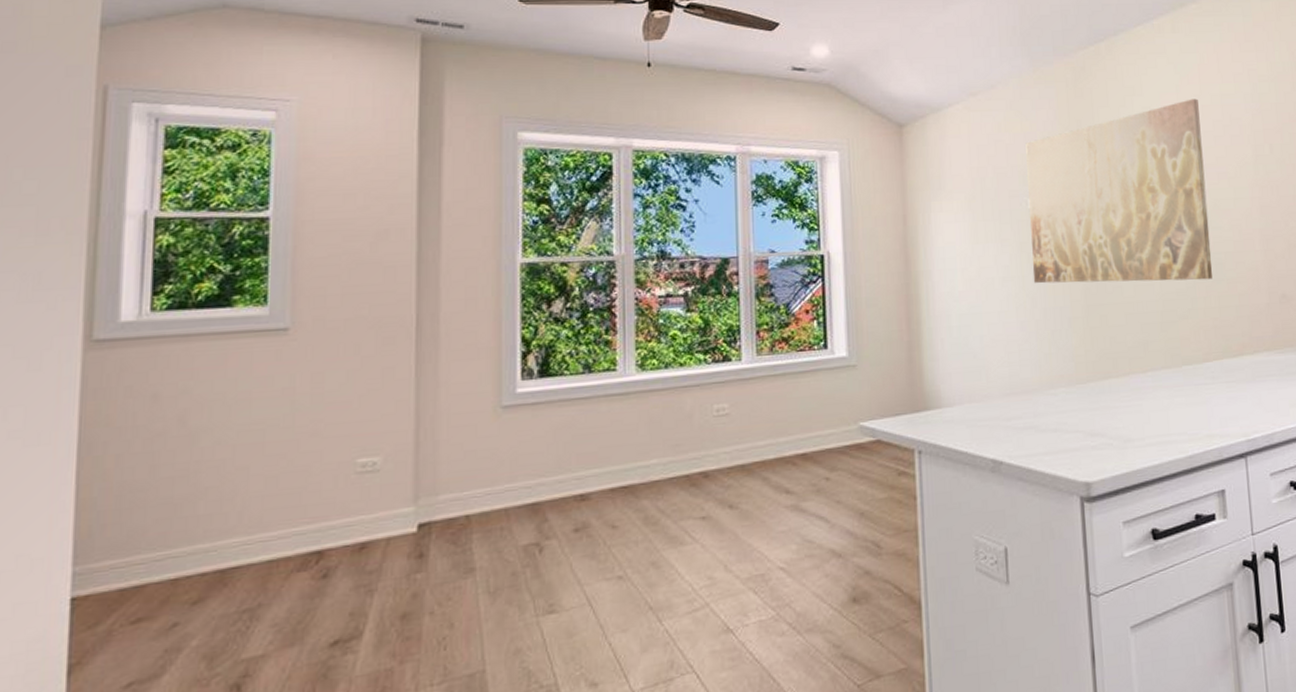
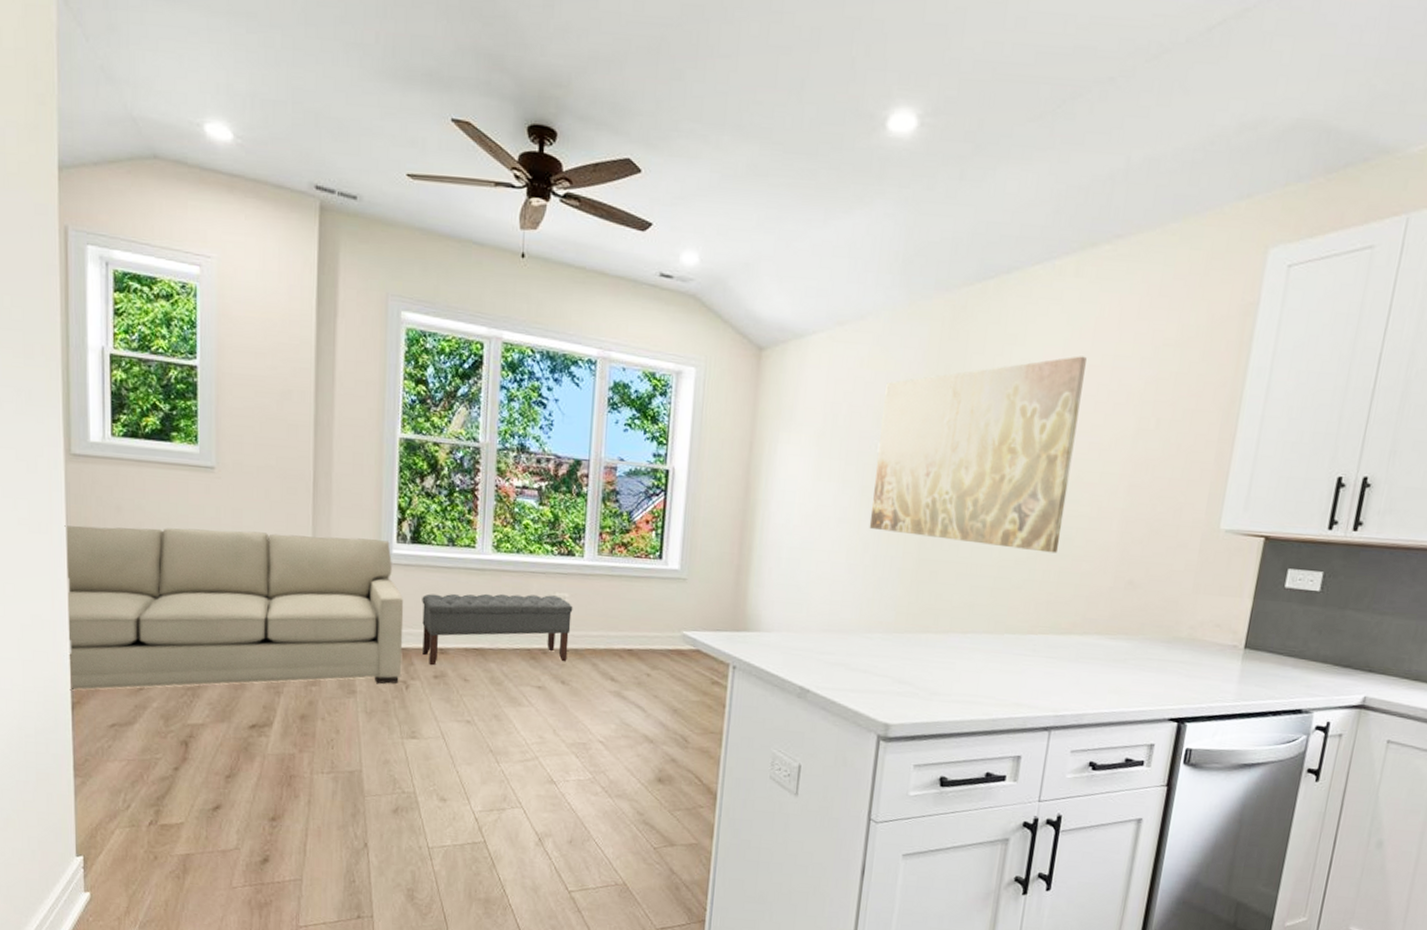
sofa: none [66,380,533,649] -> present [64,525,404,691]
bench: none [555,408,735,518] -> present [422,593,573,666]

